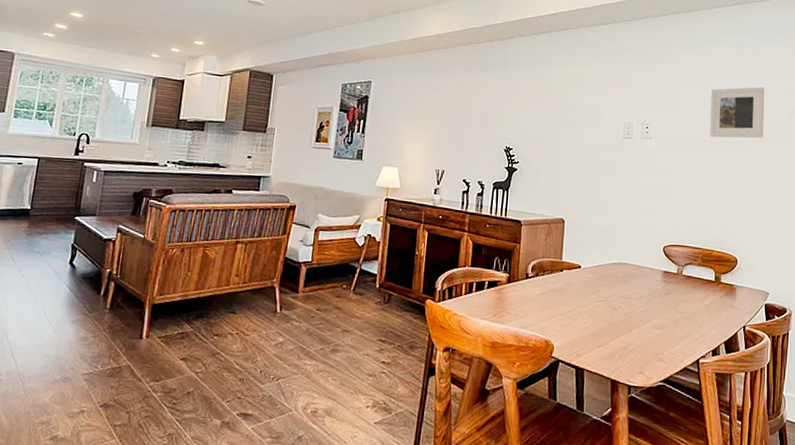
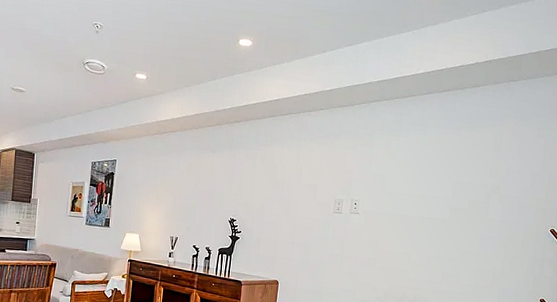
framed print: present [710,86,765,138] -> none [412,168,467,215]

